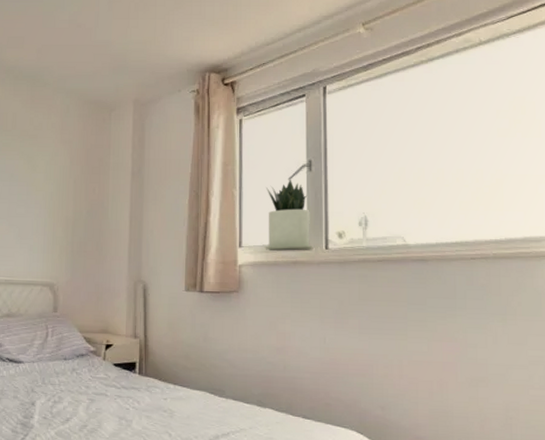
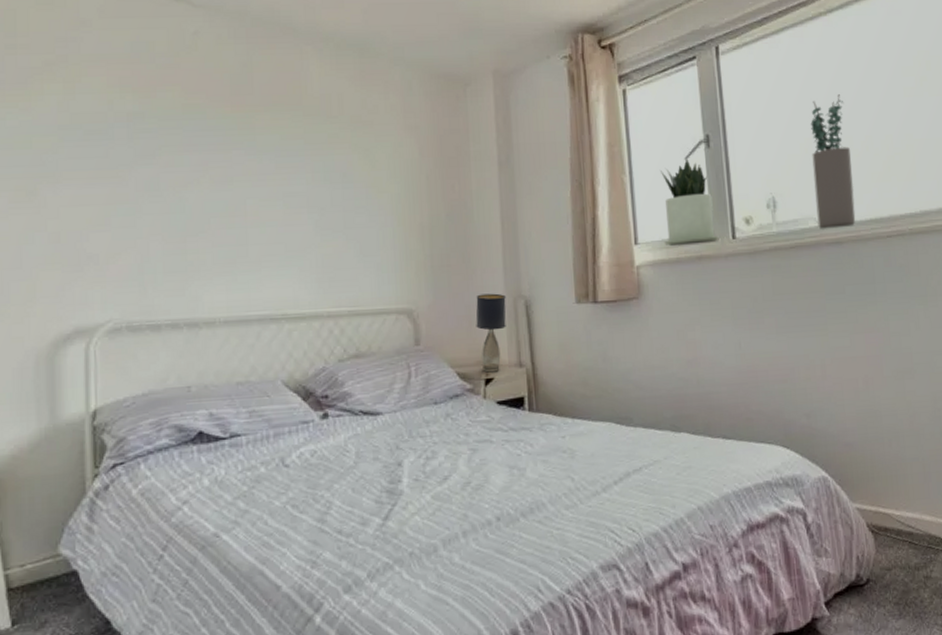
table lamp: none [102,276,128,340] -> present [475,293,507,373]
vase: none [404,132,442,248] -> present [811,94,856,229]

